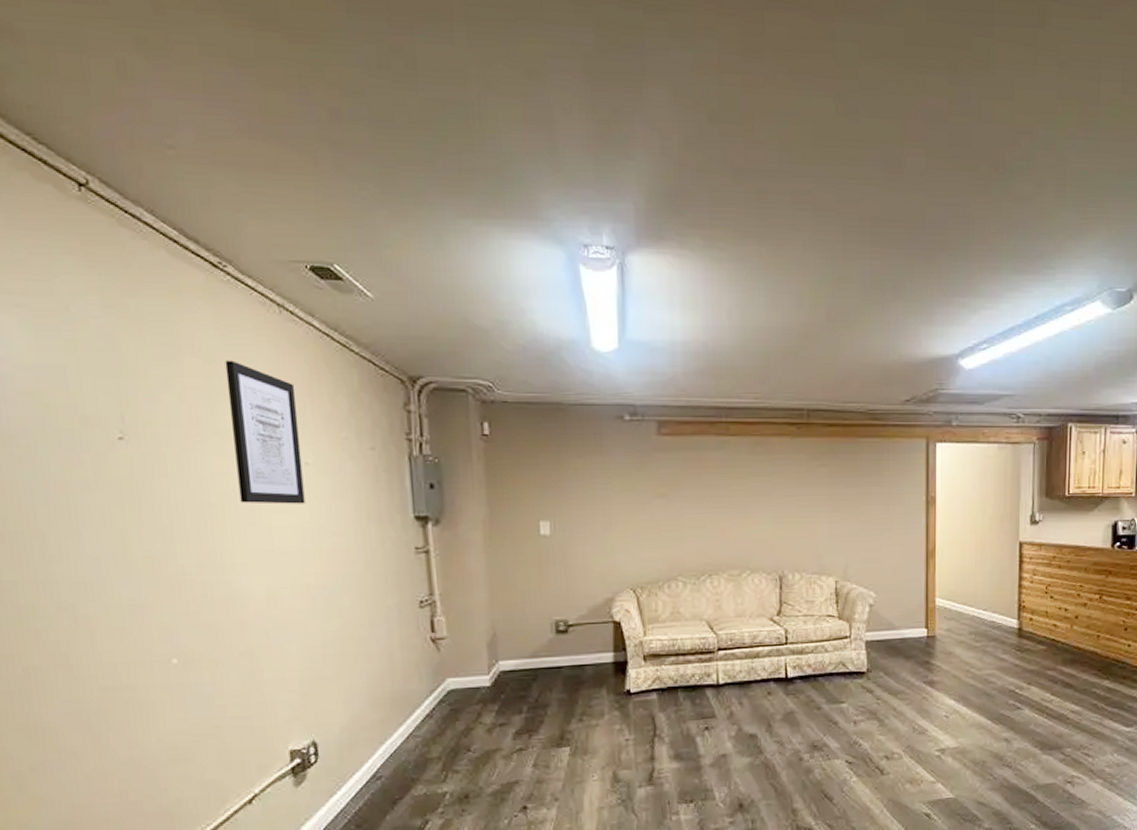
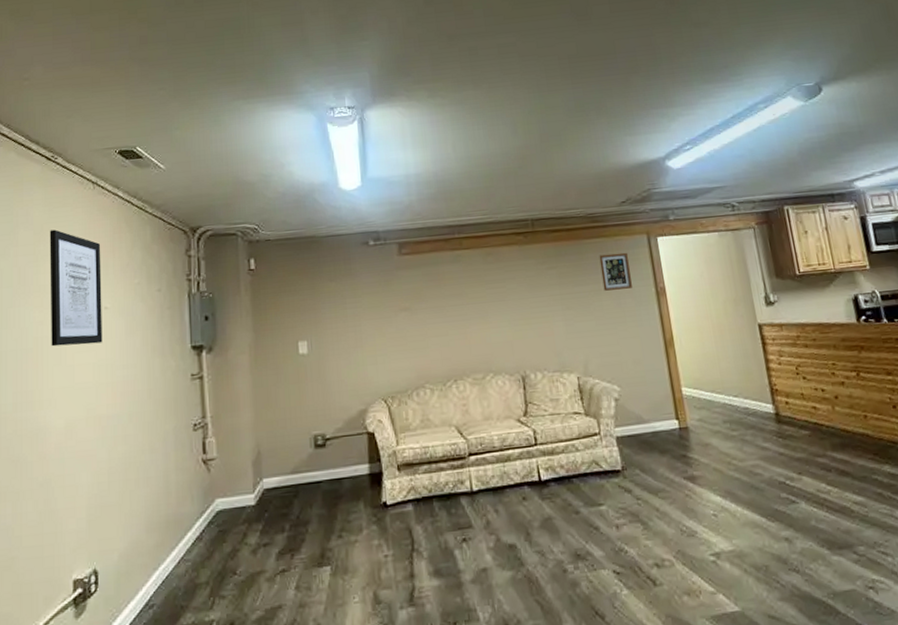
picture frame: none [874,456,904,495] -> present [599,252,632,291]

